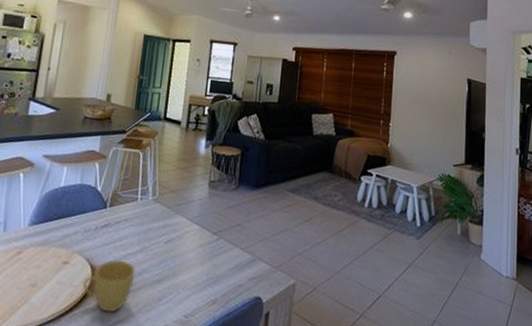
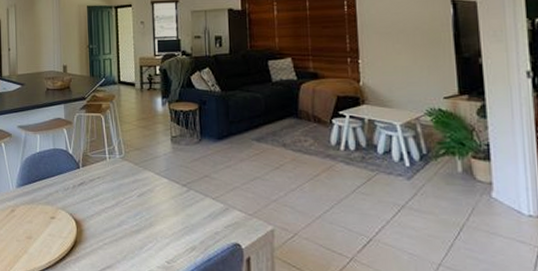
cup: present [82,260,136,313] -> none [70,214,115,260]

